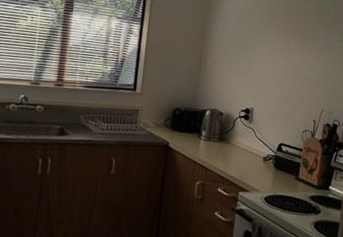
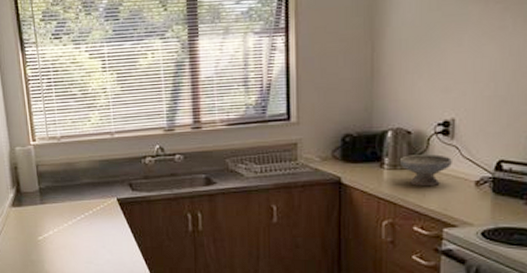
bowl: none [213,131,249,158] -> present [400,154,452,187]

